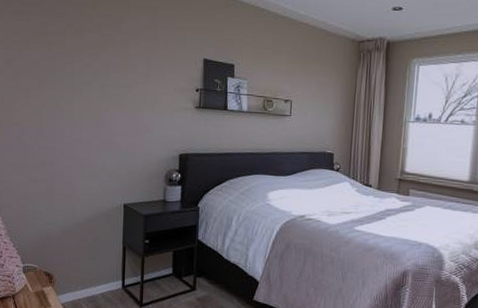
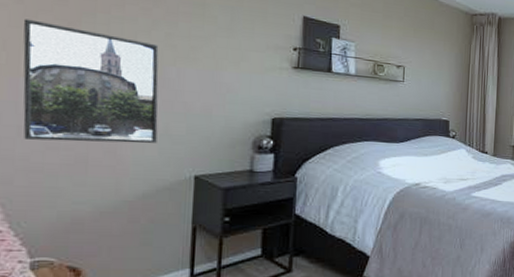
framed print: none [12,80,98,177] -> present [23,19,159,144]

